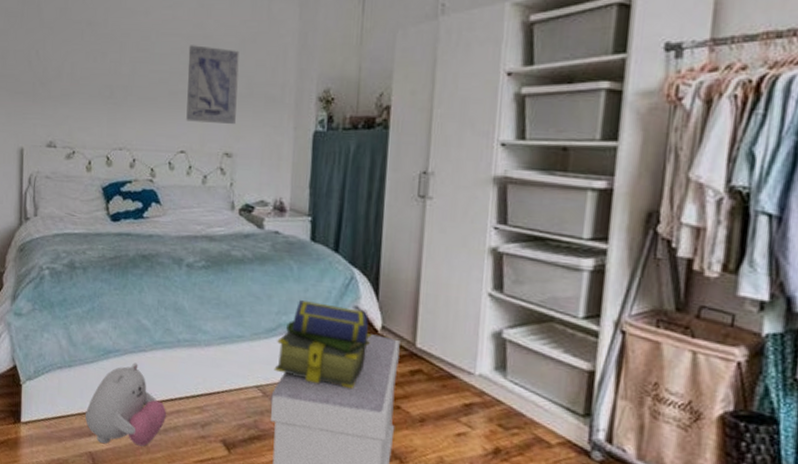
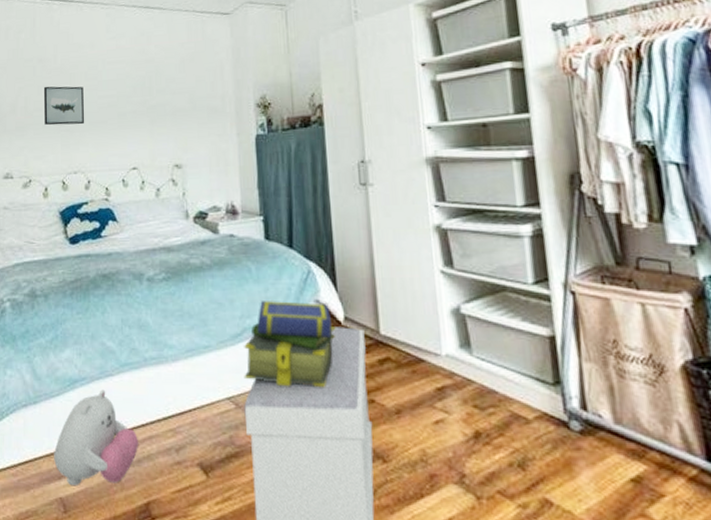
wall art: none [91,53,134,99] -> present [43,86,85,126]
wall art: present [186,45,239,124] -> none [133,69,182,139]

